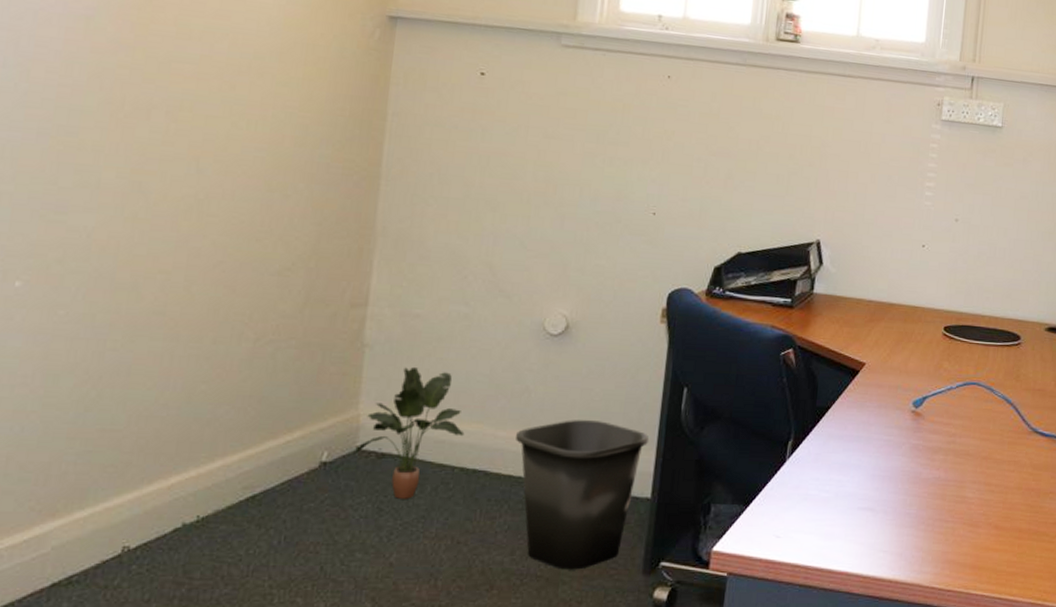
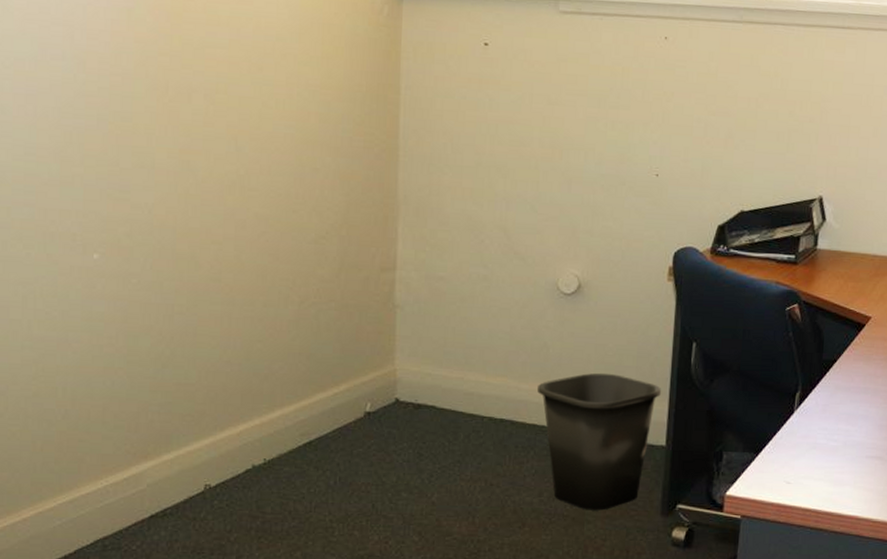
potted plant: present [355,366,465,499] -> none [394,325,491,445]

